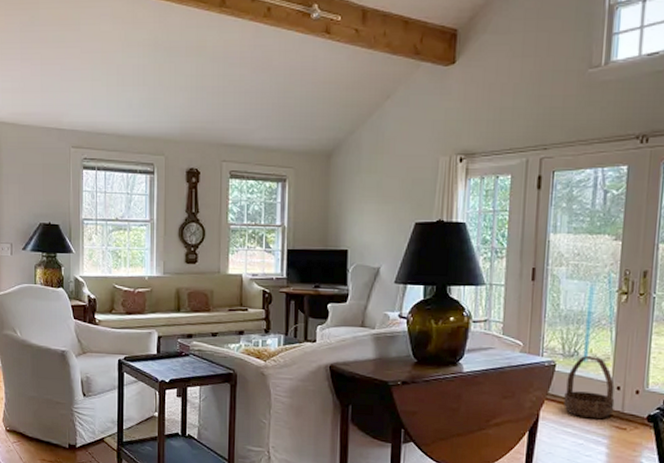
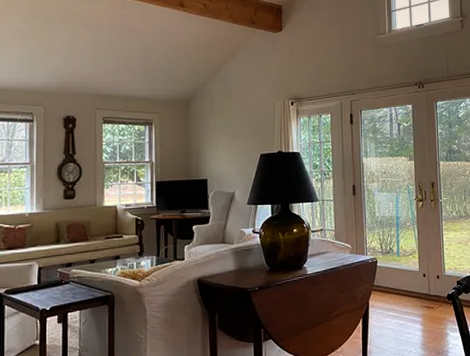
basket: present [564,356,615,420] -> none [386,252,423,303]

